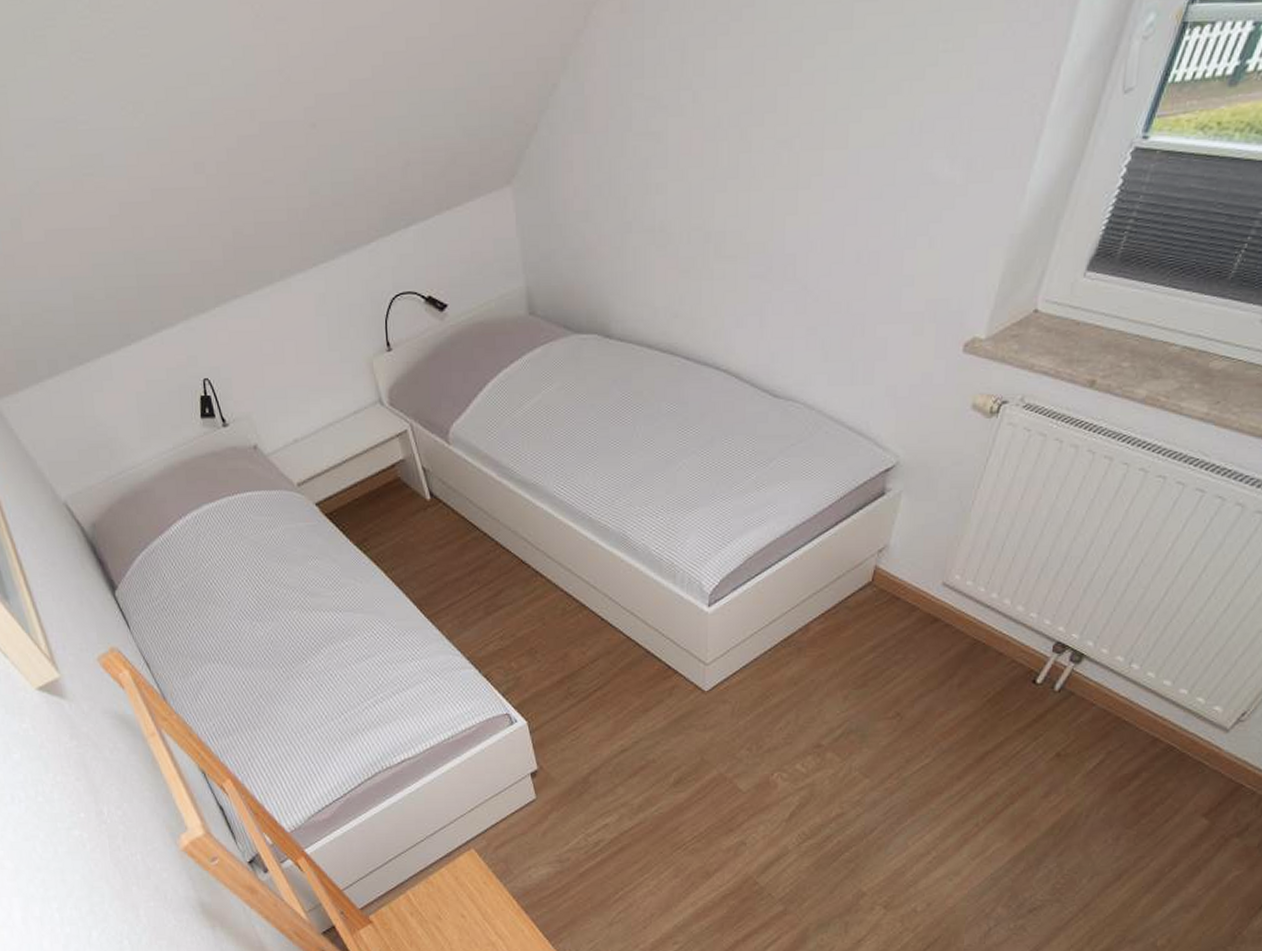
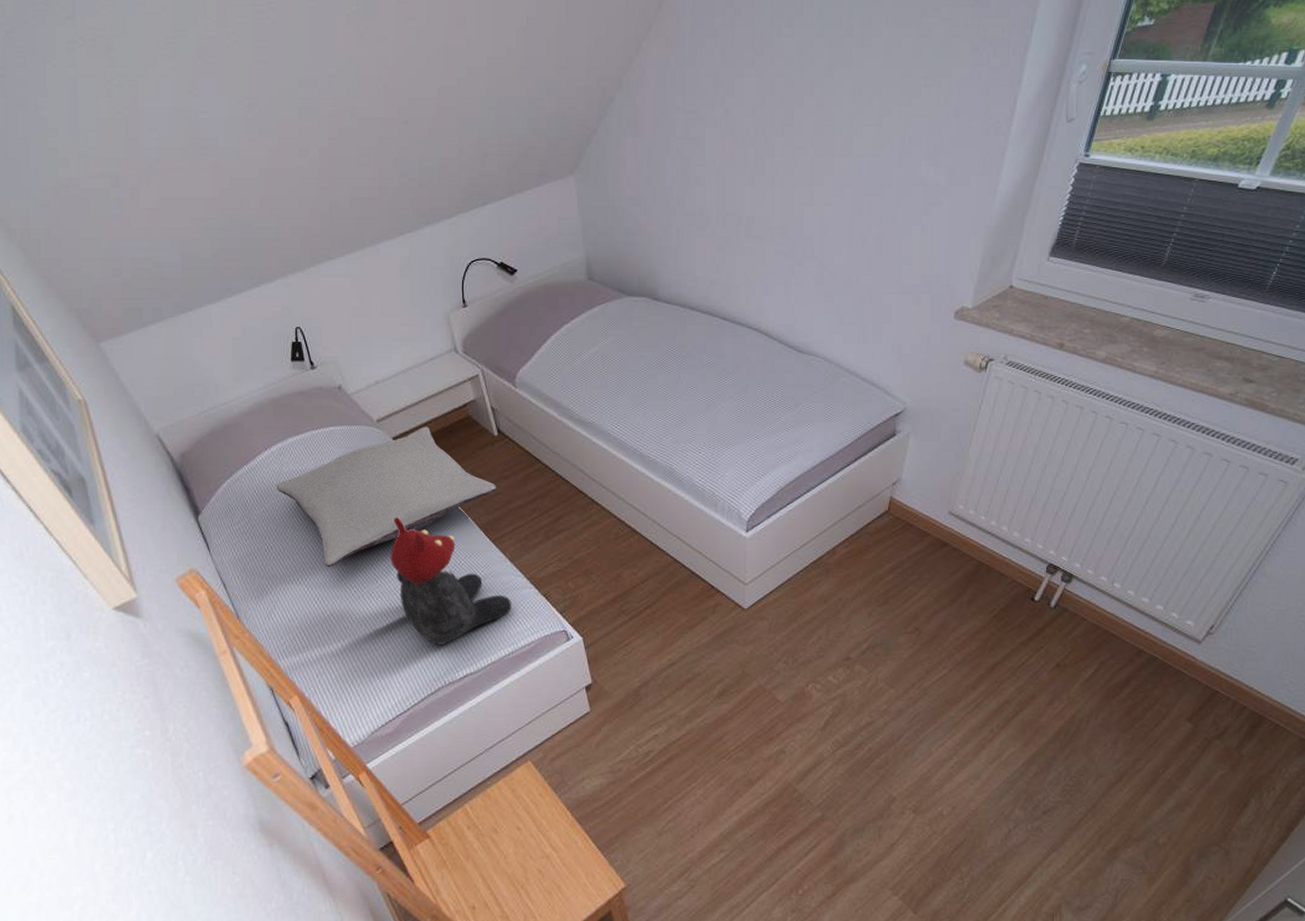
pillow: none [194,490,431,647] -> present [276,426,497,568]
teddy bear: none [319,592,450,728] -> present [390,517,511,645]

